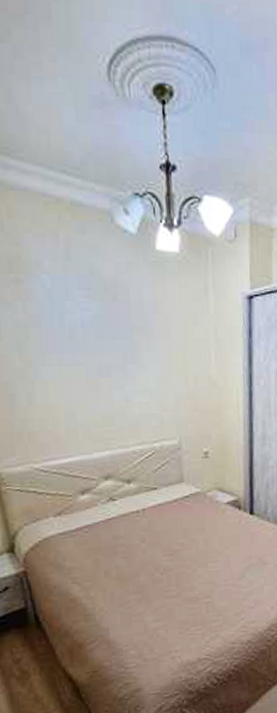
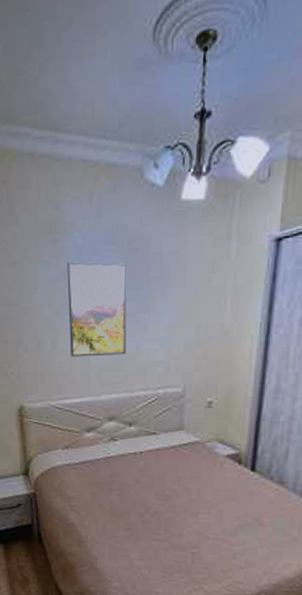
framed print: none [36,306,115,413] -> present [67,261,127,357]

